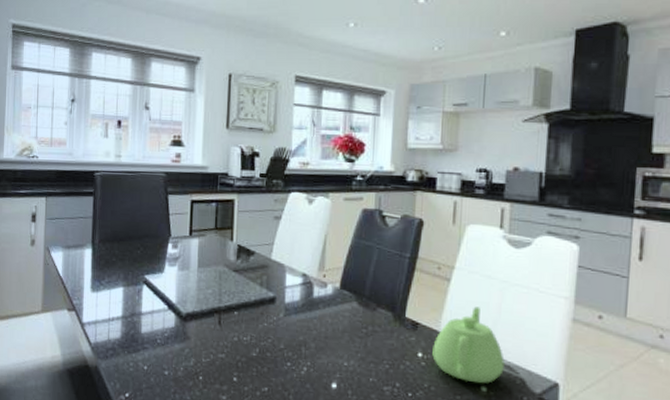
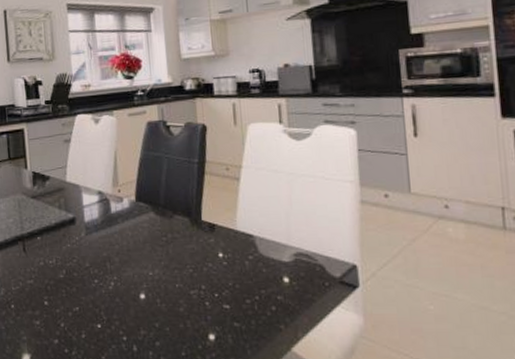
teapot: present [432,306,504,384] -> none [232,201,303,276]

